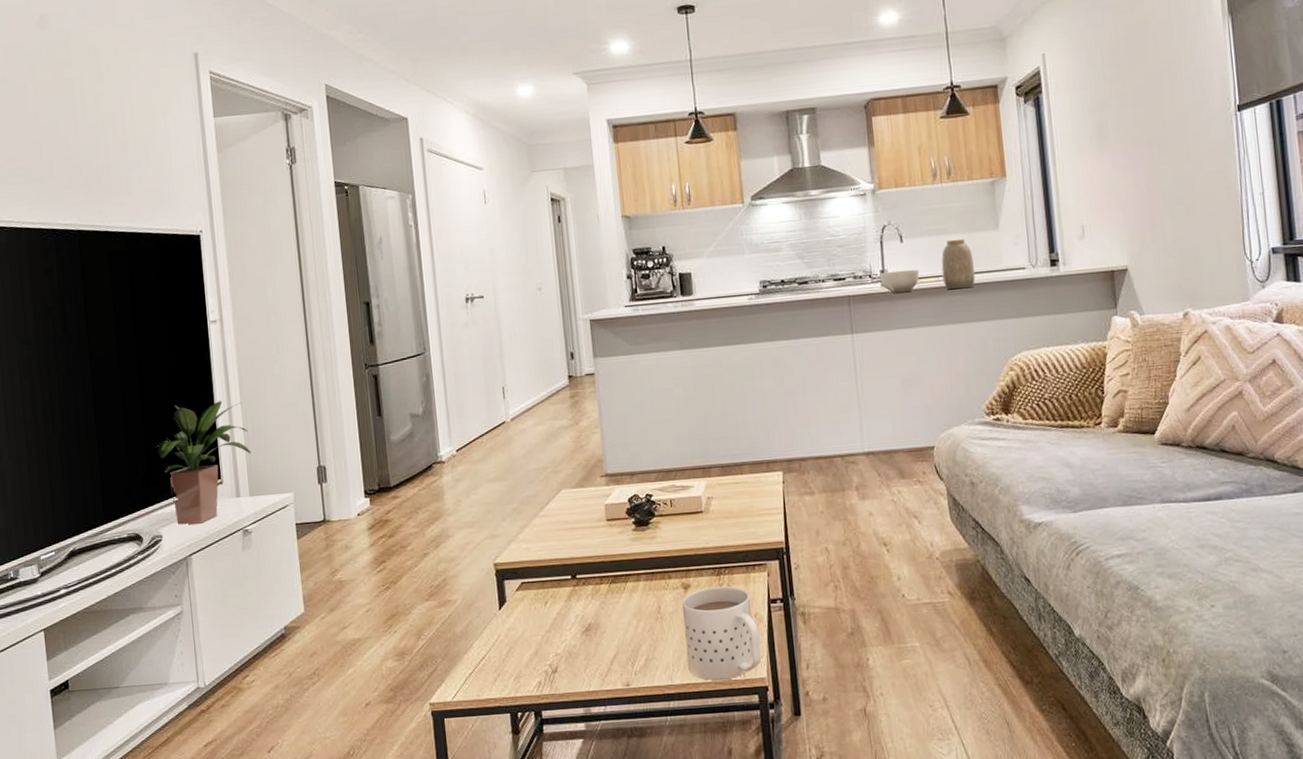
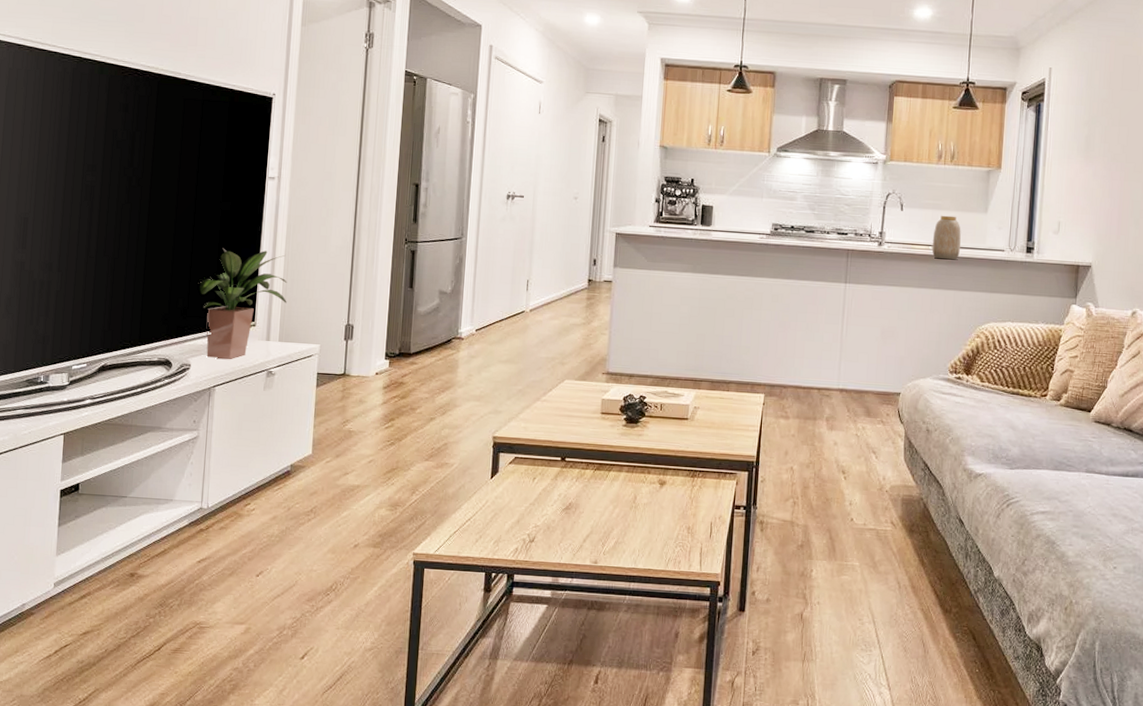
mug: present [682,586,762,681] -> none [651,486,721,571]
bowl: present [880,269,920,293] -> none [878,234,913,255]

